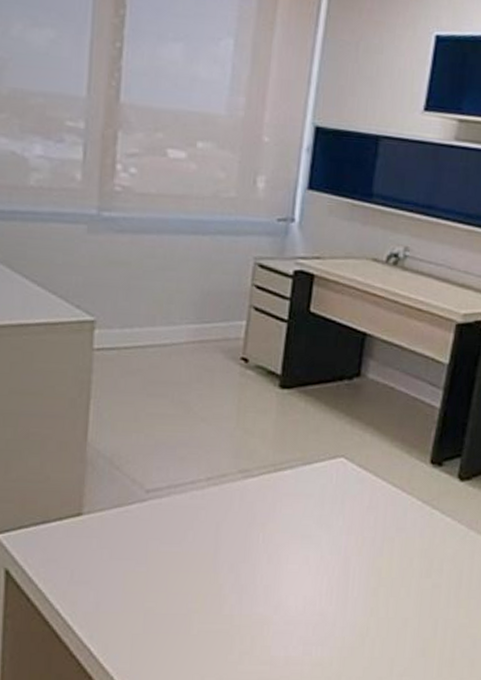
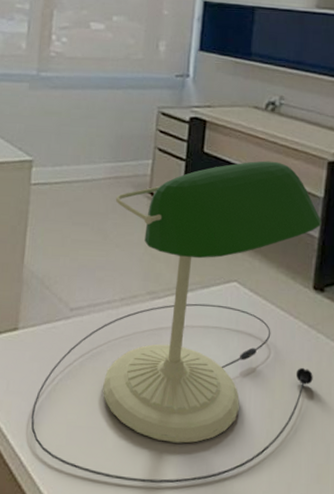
desk lamp: none [101,322,445,666] -> present [31,160,322,484]

